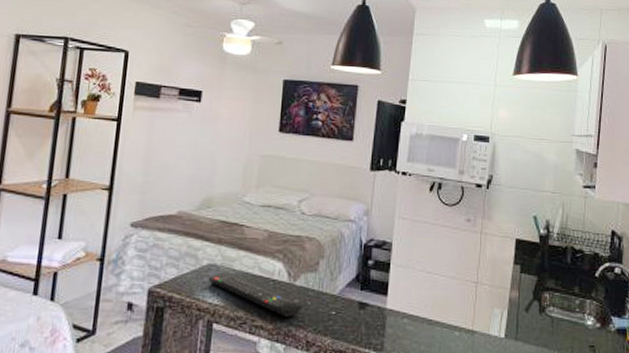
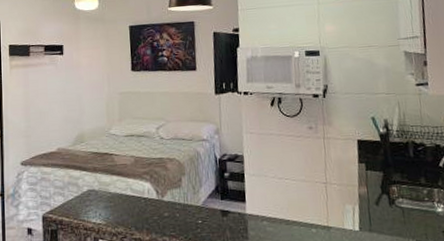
remote control: present [209,273,302,317] -> none [91,196,172,229]

